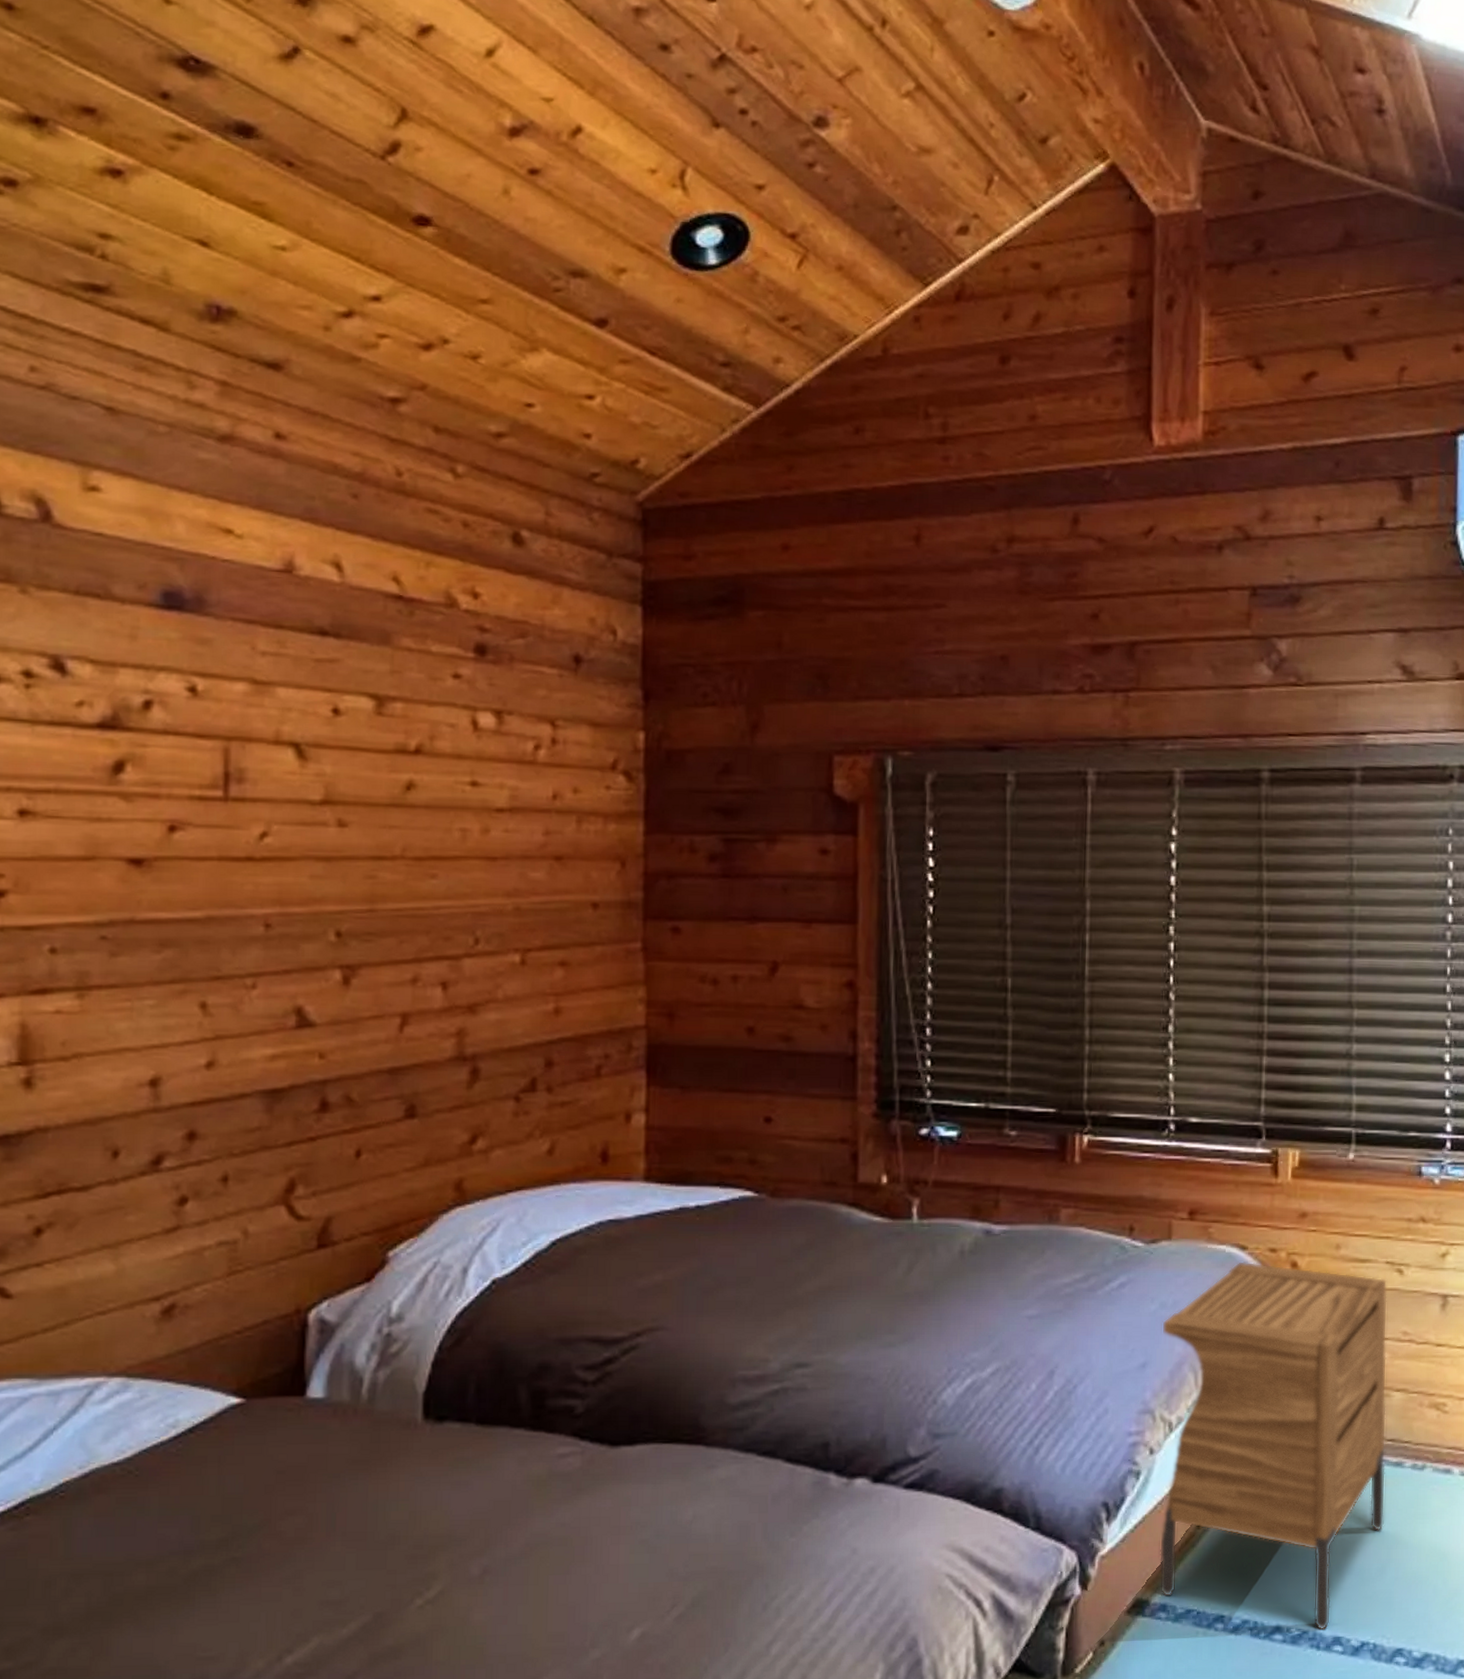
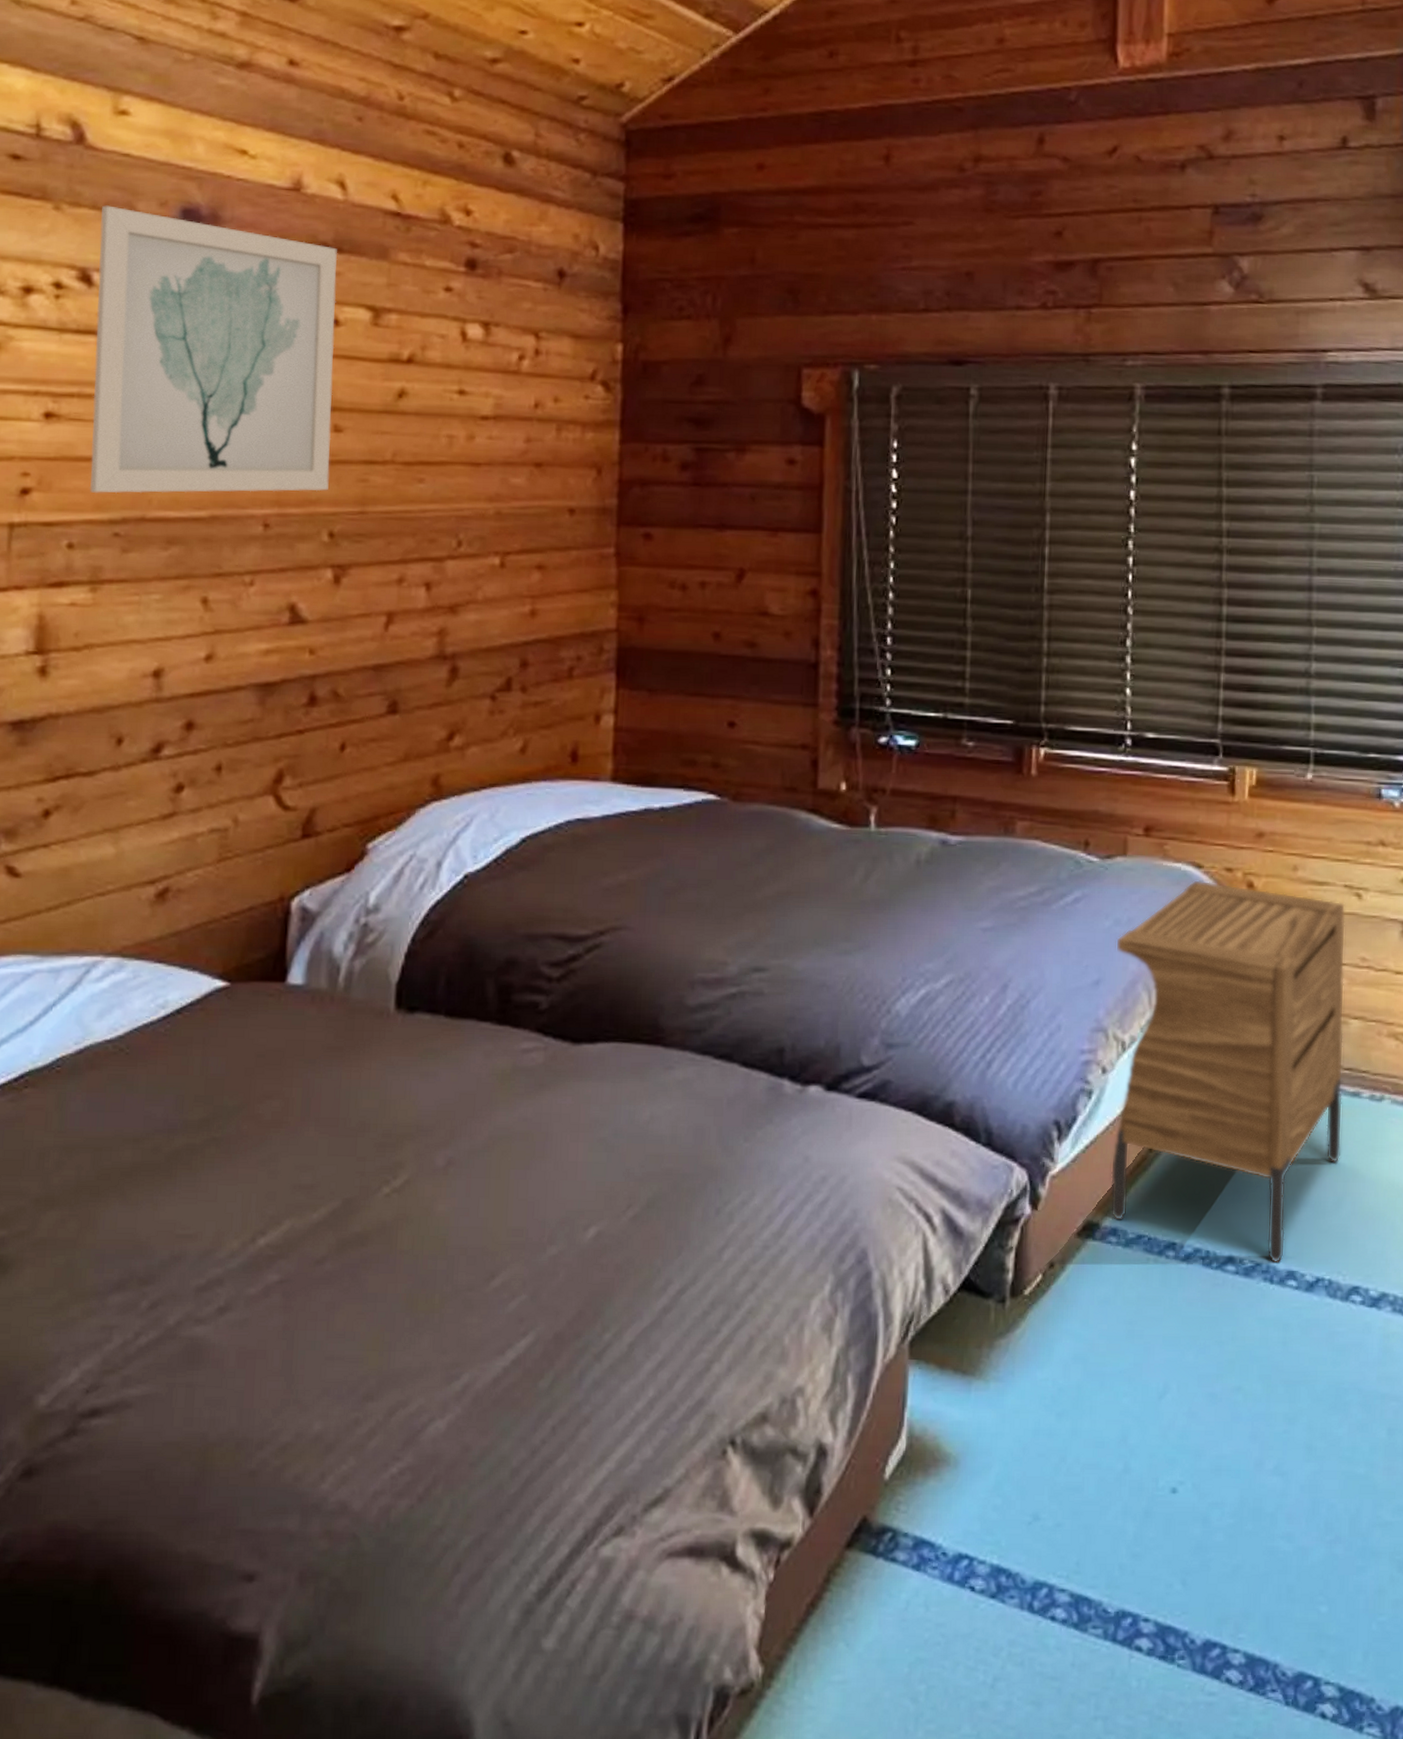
wall art: none [71,588,336,895] -> present [89,205,338,494]

